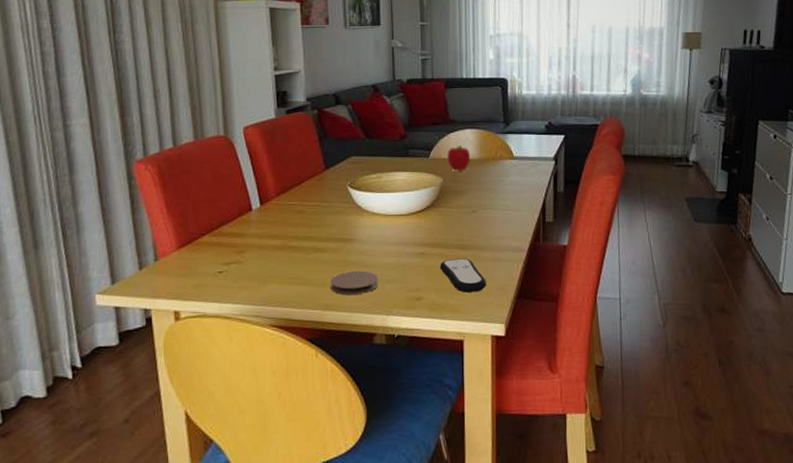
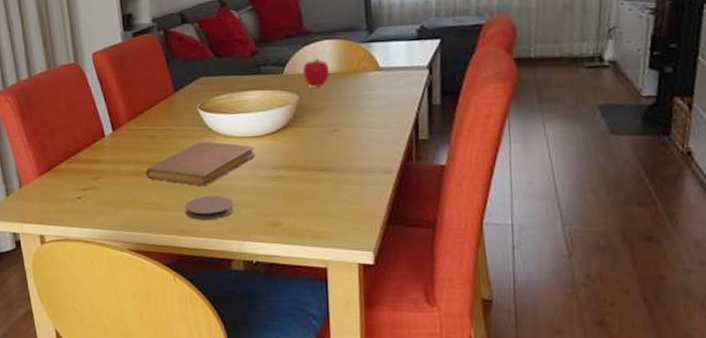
notebook: none [292,218,401,262] -> present [146,141,256,187]
remote control: present [440,258,486,293] -> none [298,181,351,218]

